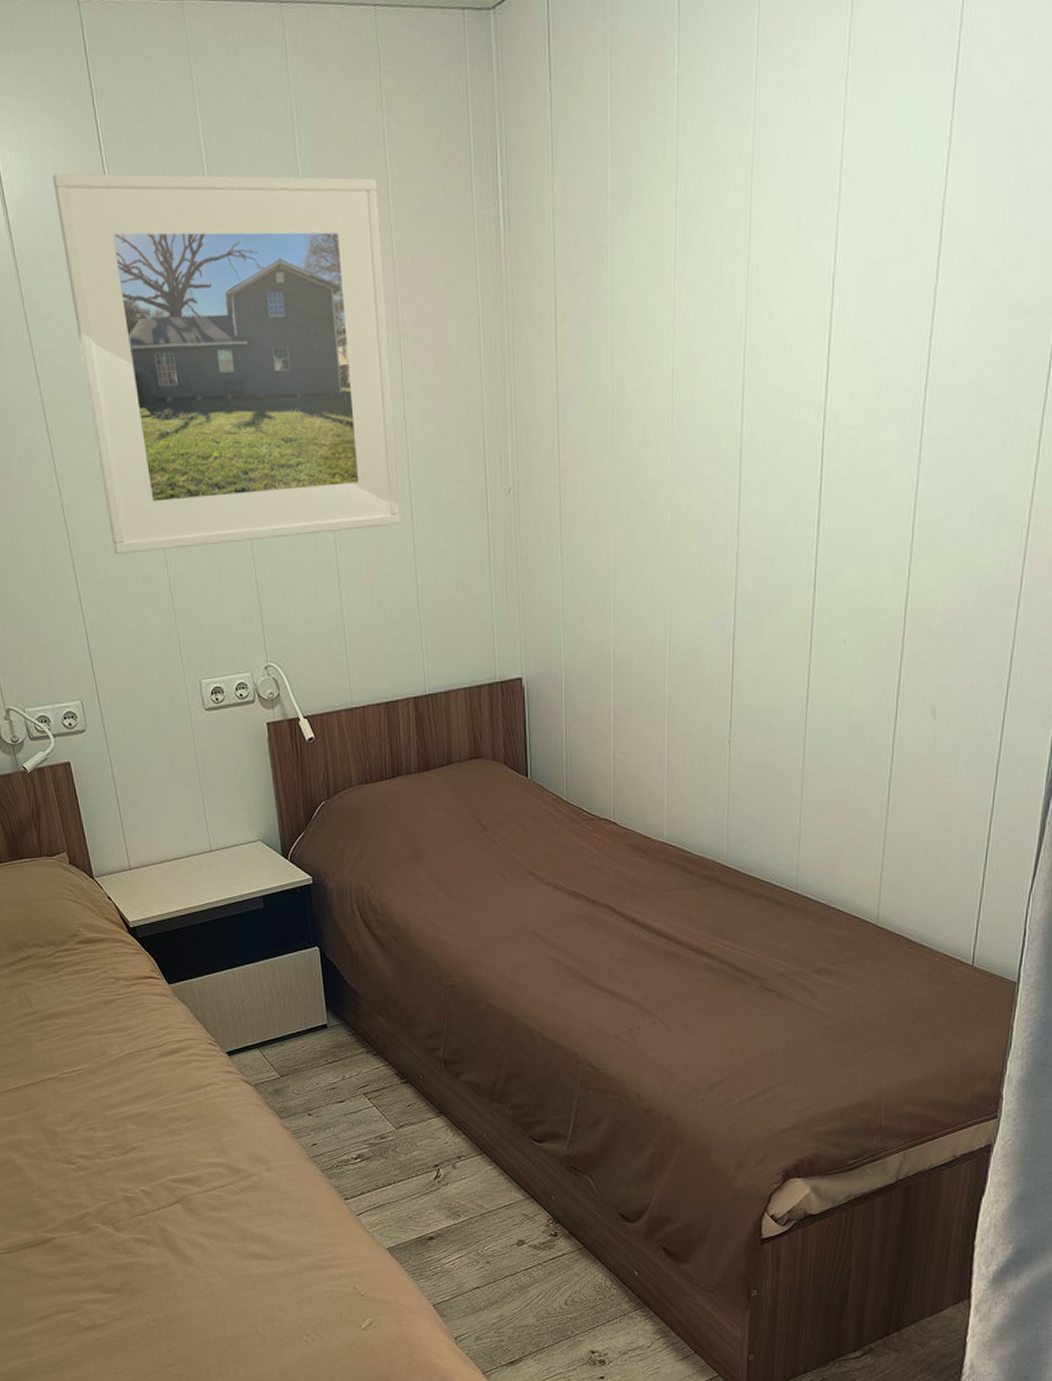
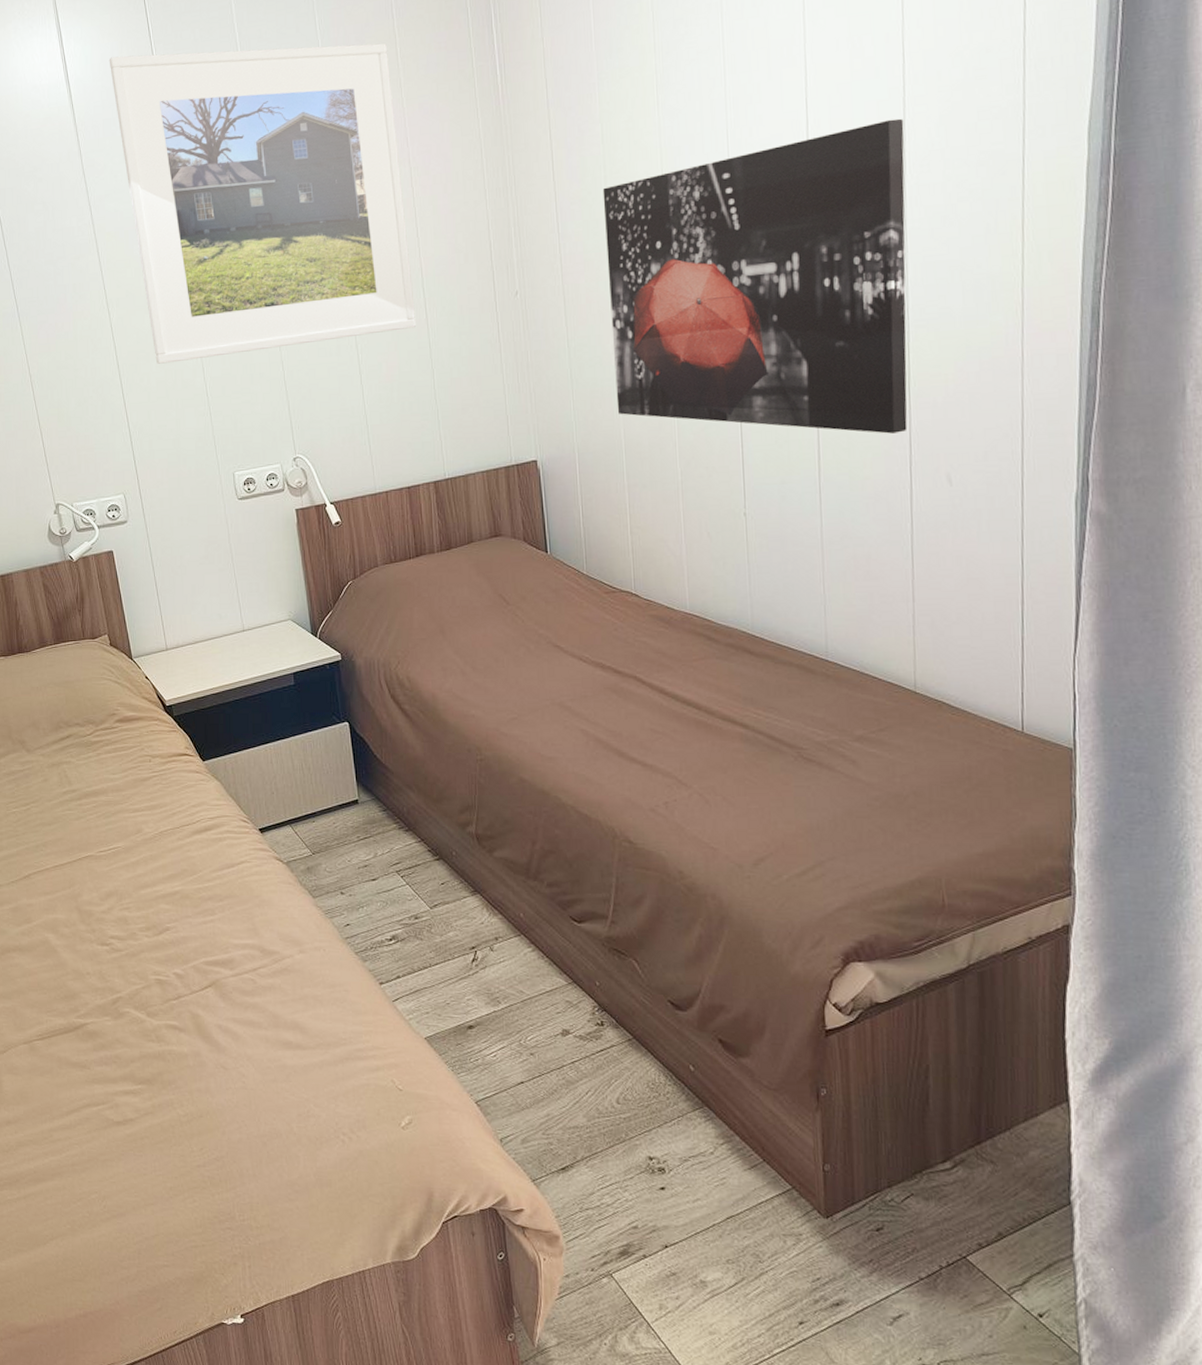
wall art: none [608,308,933,662] -> present [602,118,908,434]

